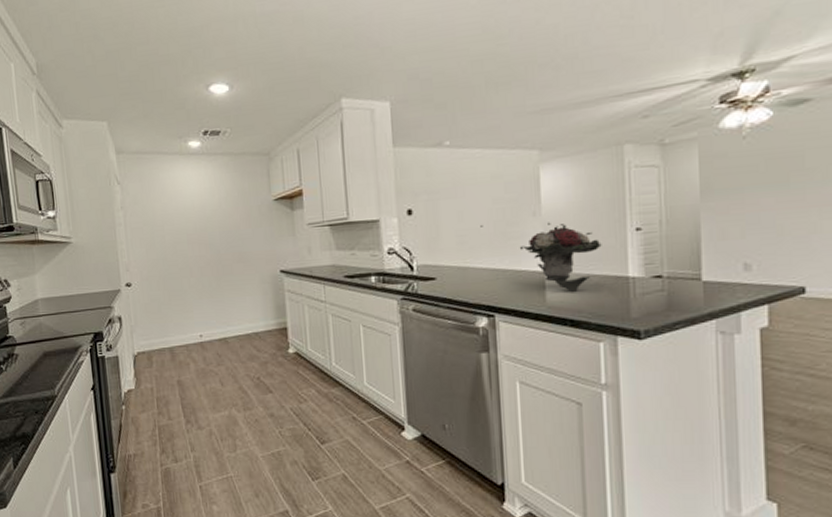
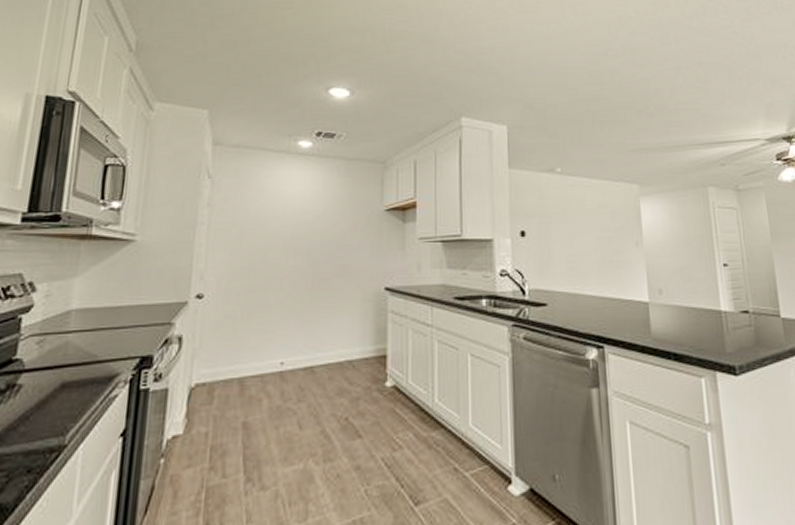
flower arrangement: present [480,222,602,293] -> none [589,251,696,325]

